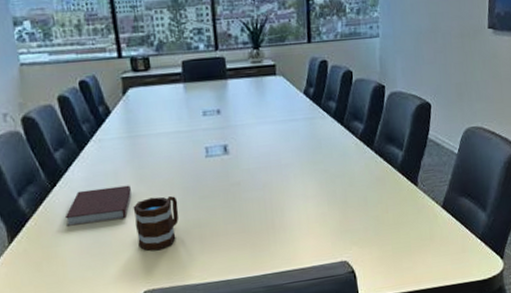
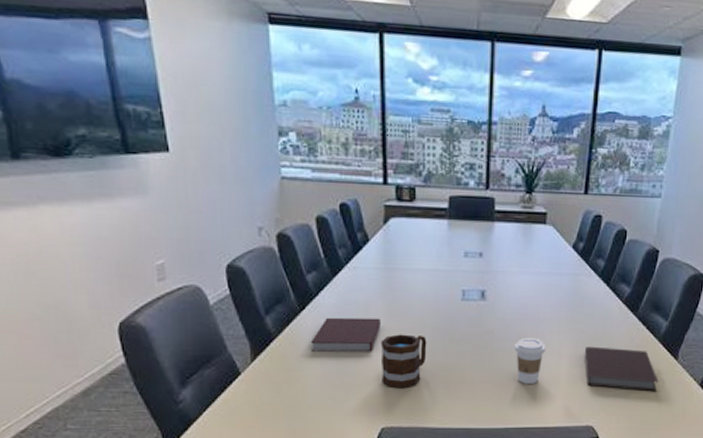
coffee cup: none [262,183,293,230] -> present [515,337,546,385]
notebook: none [328,181,404,223] -> present [584,346,659,392]

